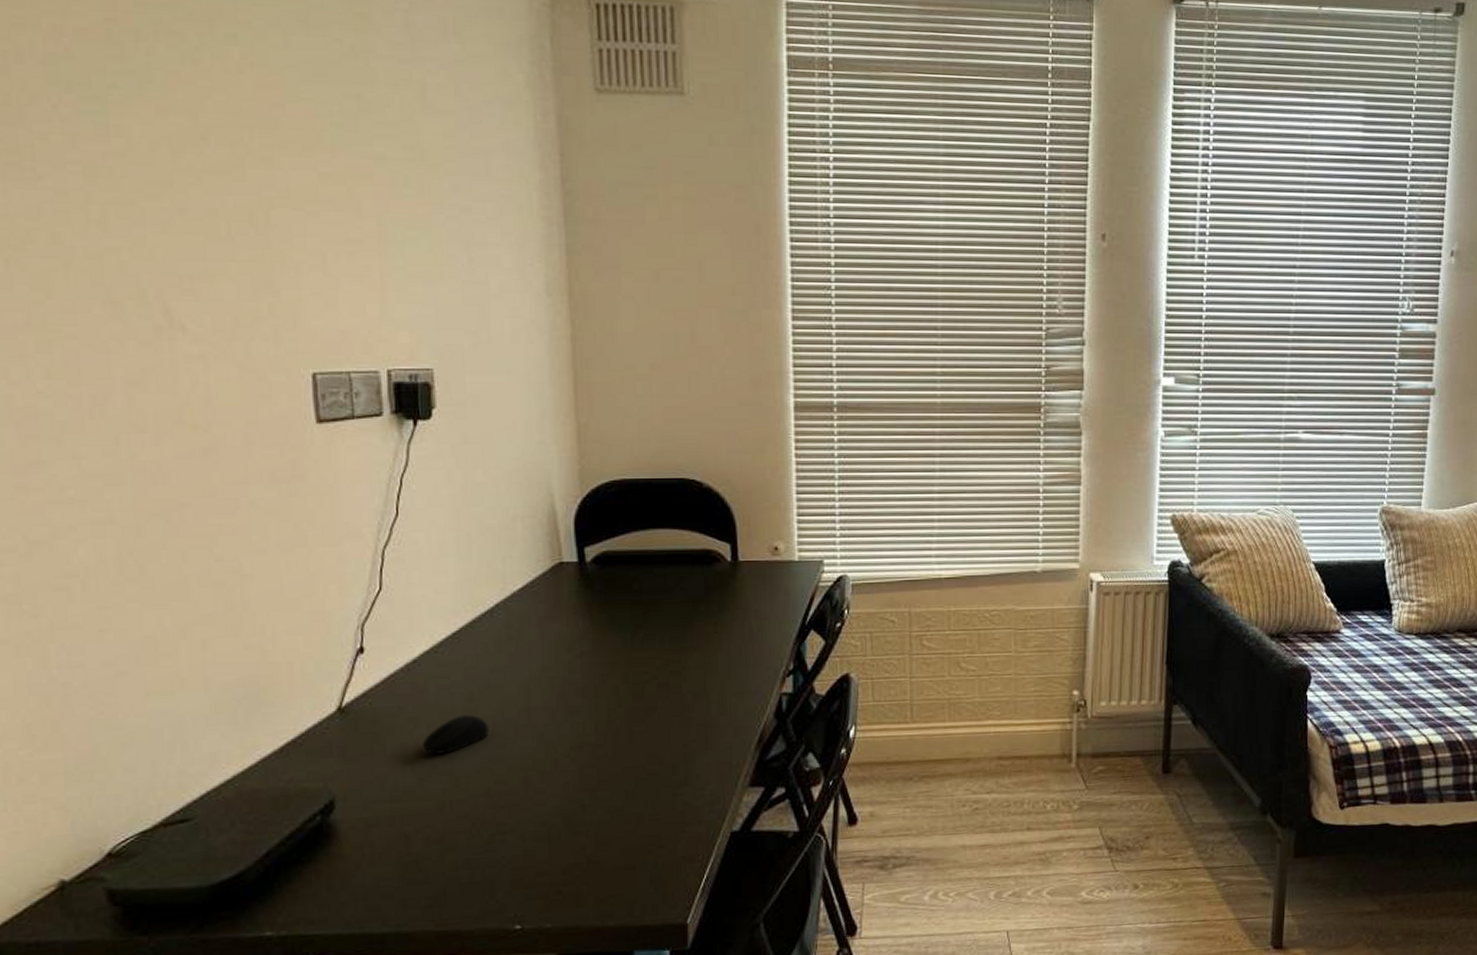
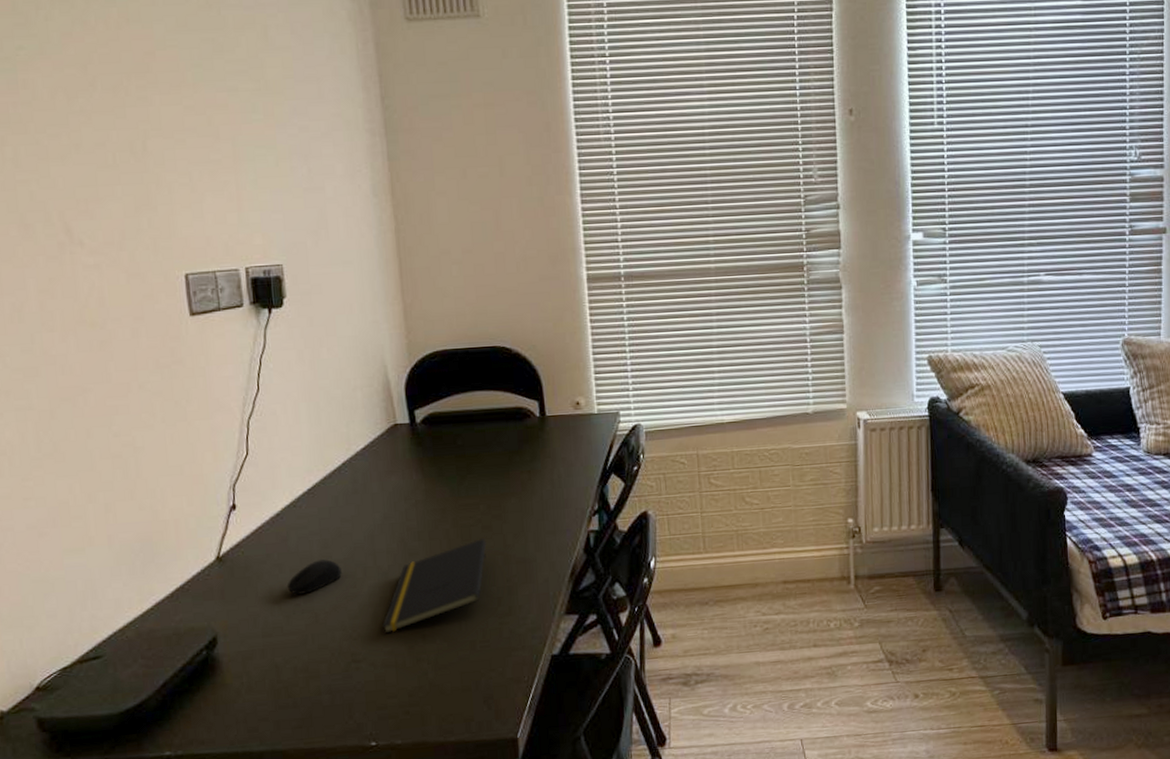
notepad: none [535,698,662,802] -> present [382,539,487,634]

